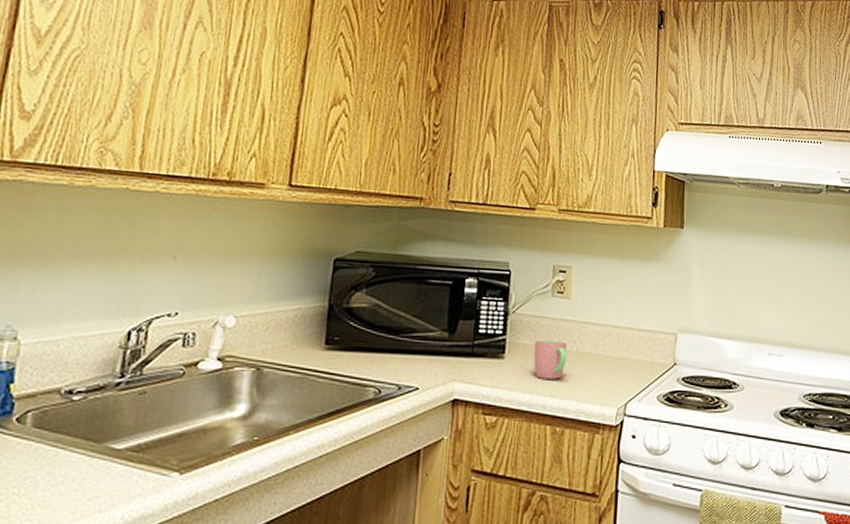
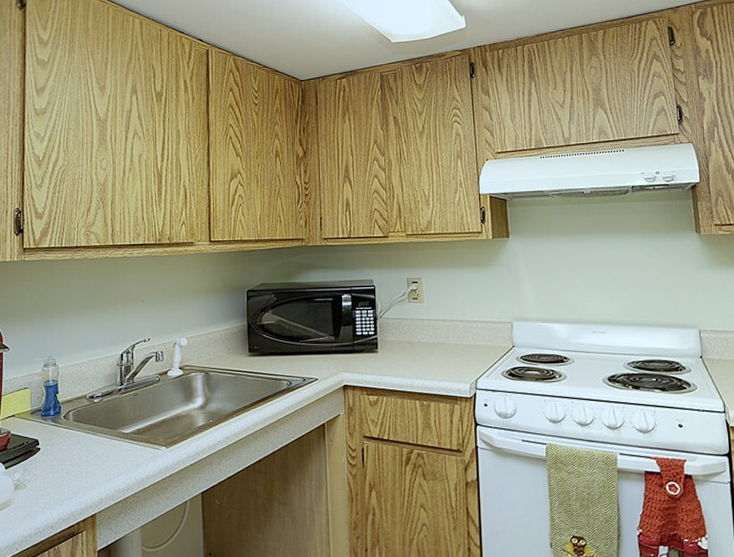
cup: present [533,340,567,380] -> none [399,336,426,366]

